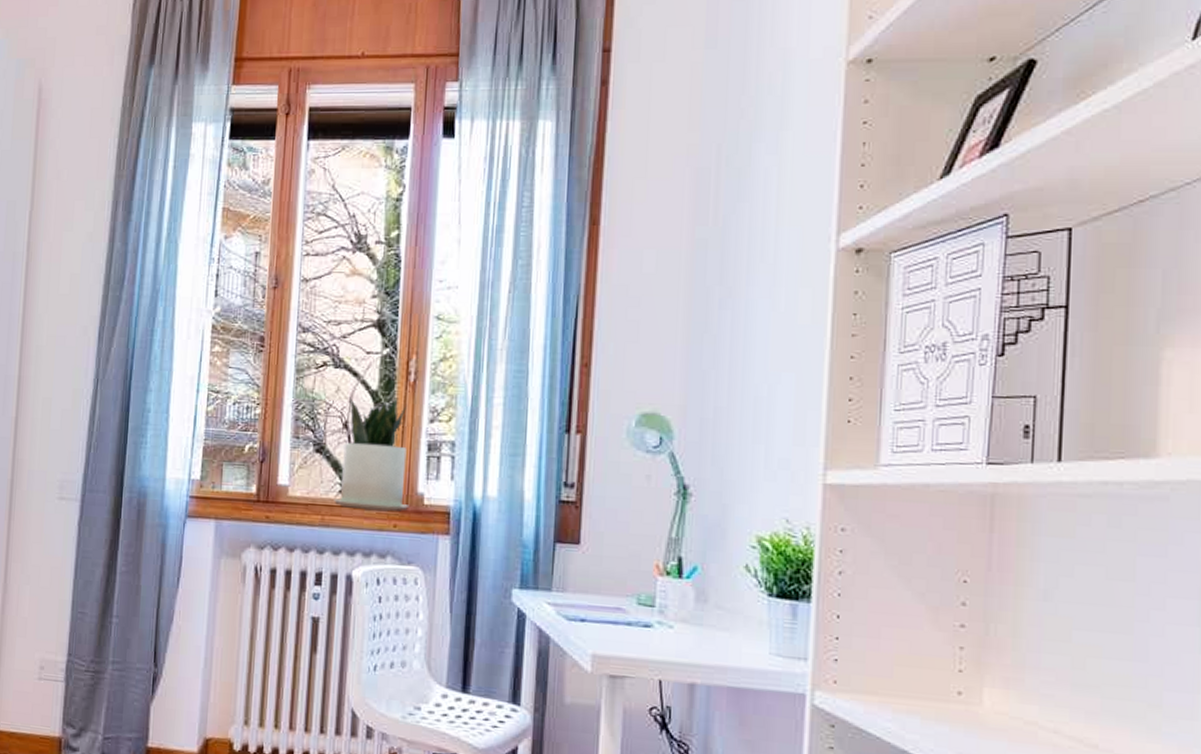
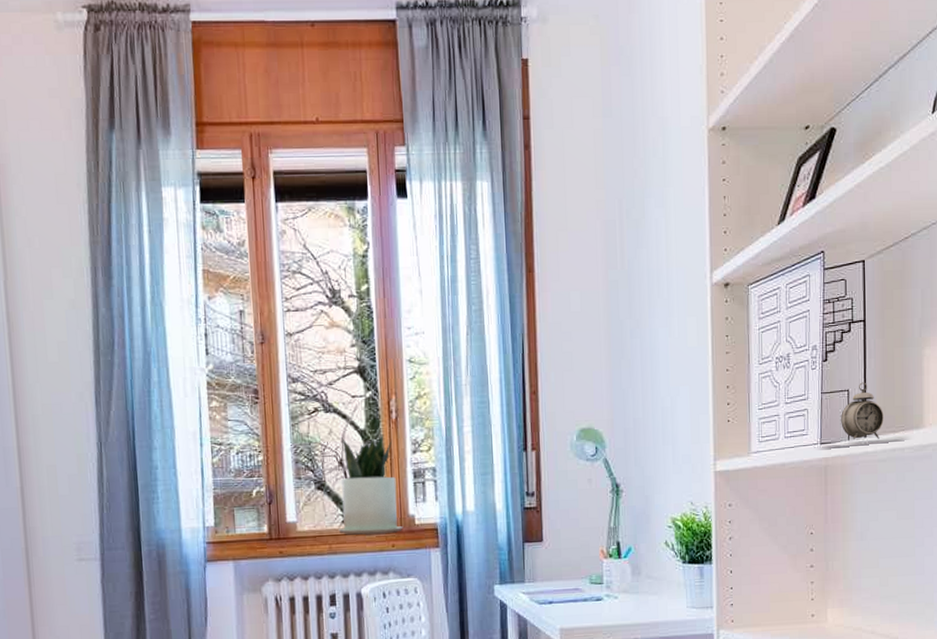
alarm clock: none [1021,387,1091,466] -> present [841,382,884,440]

